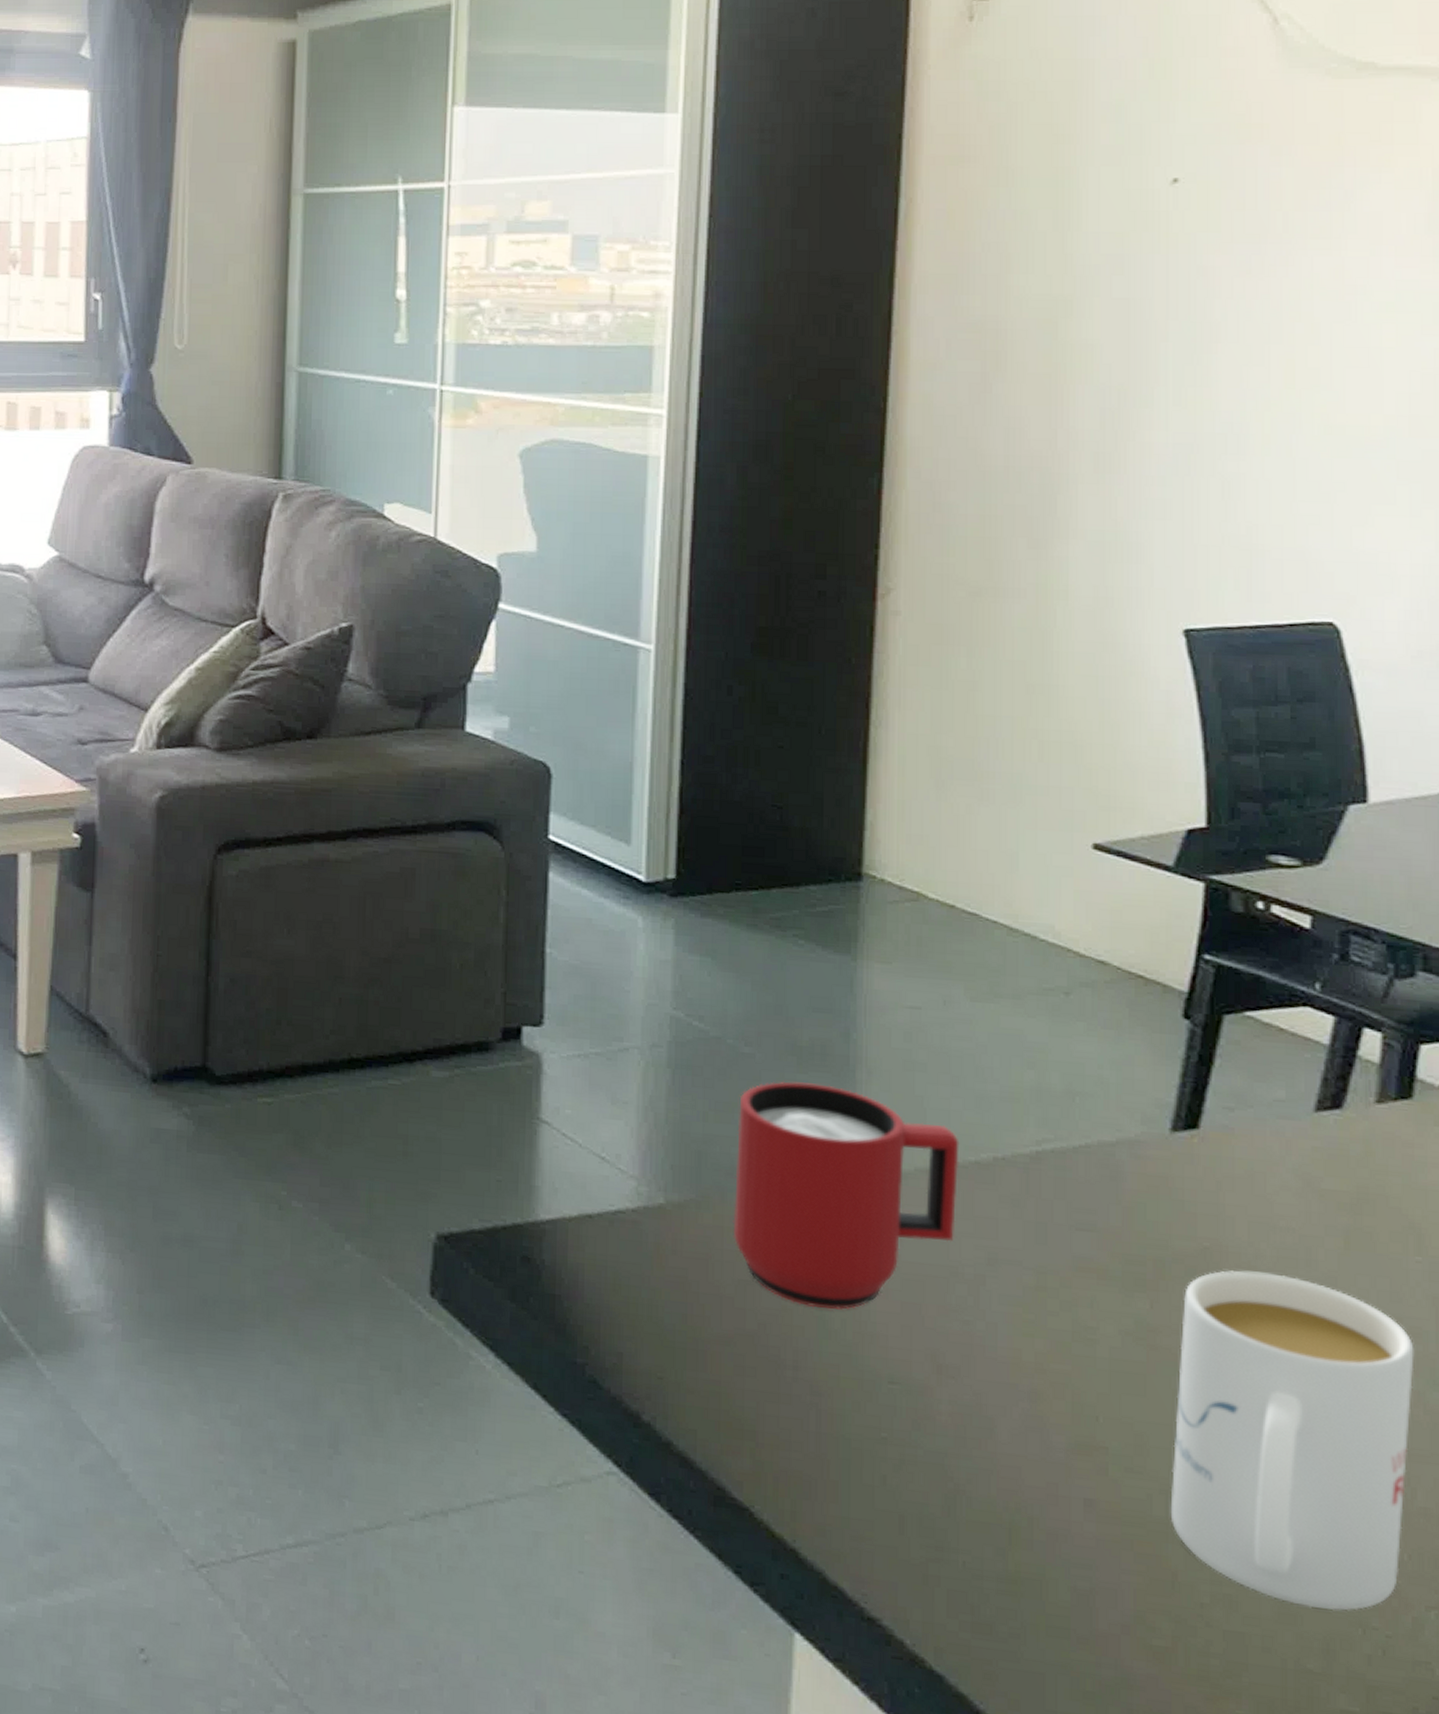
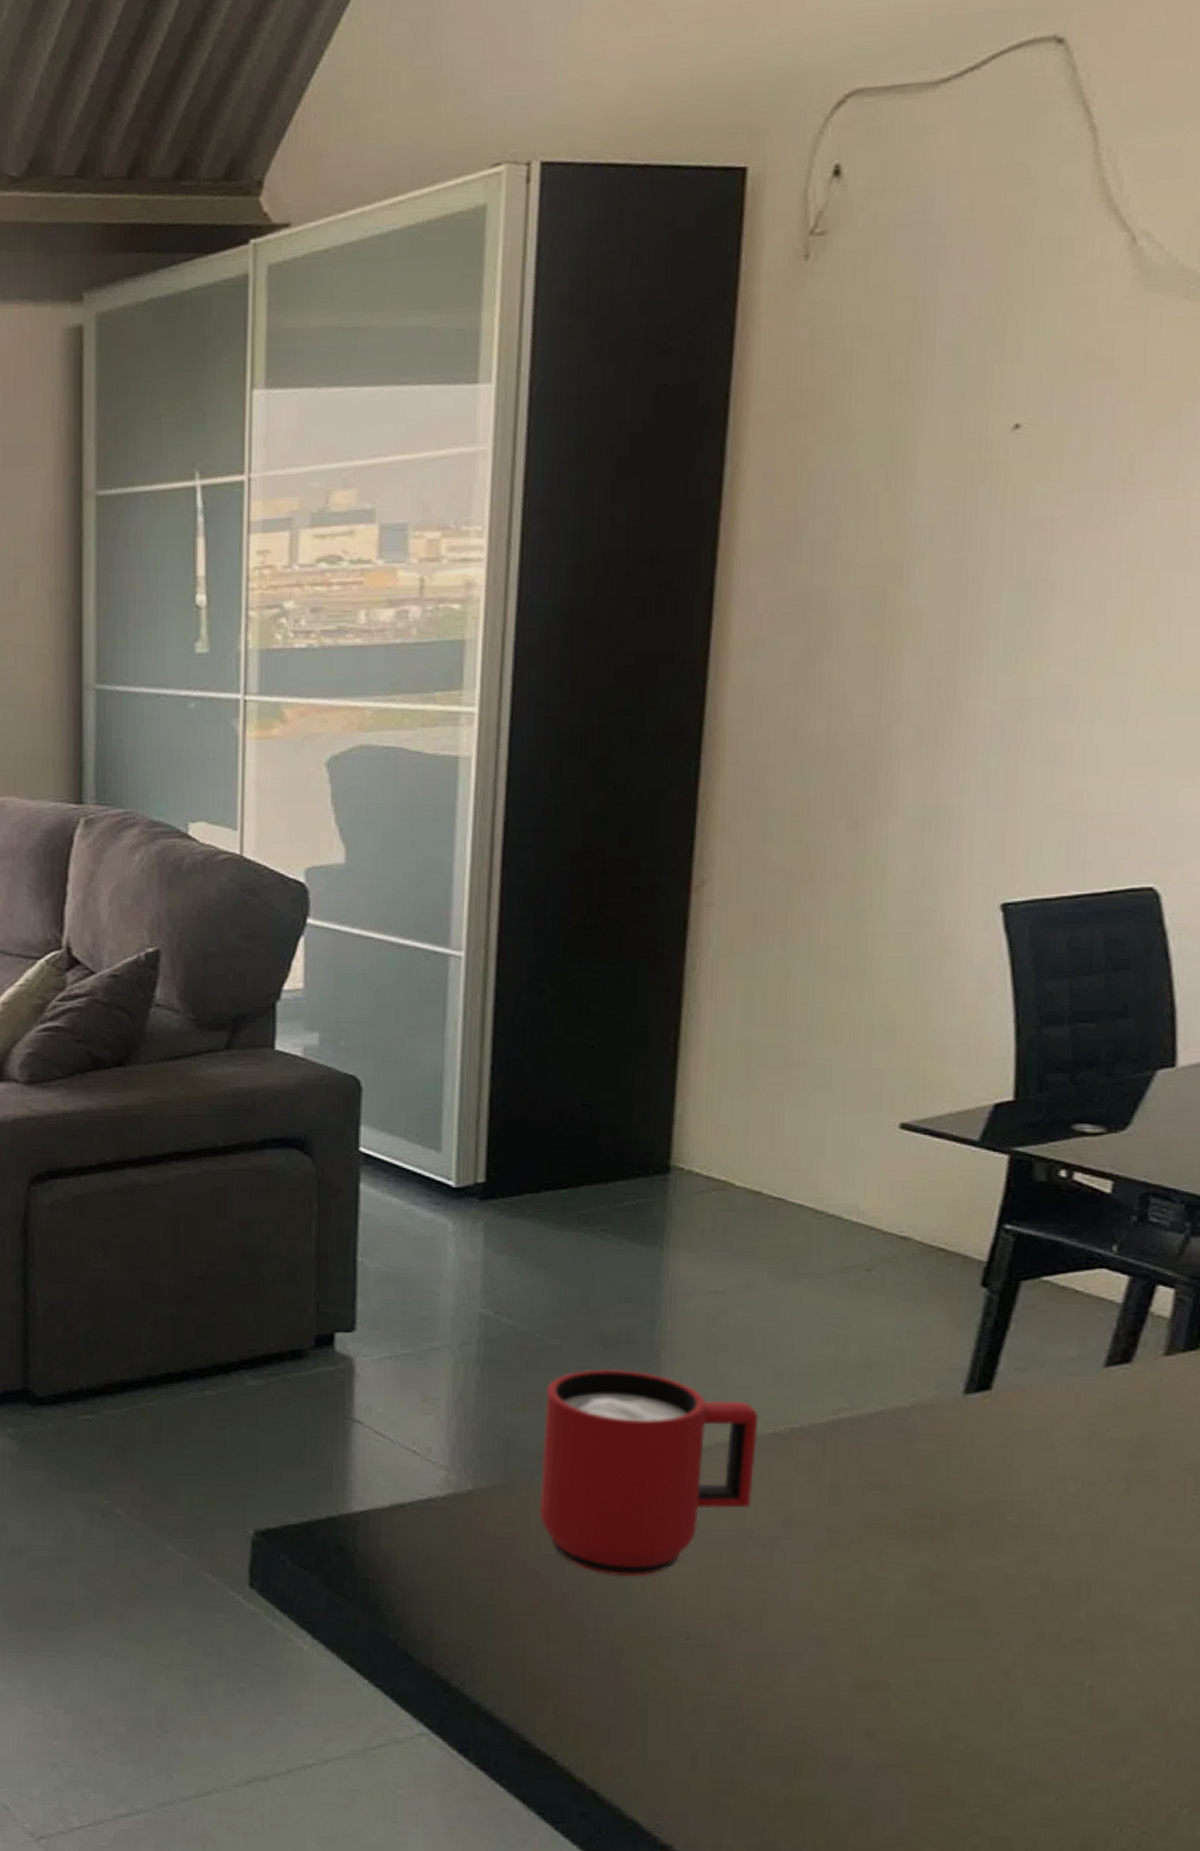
mug: present [1170,1270,1414,1611] -> none [946,1518,1186,1813]

